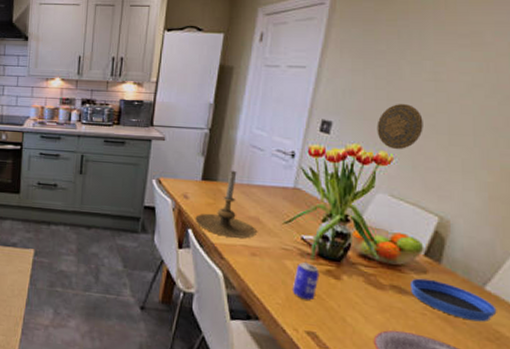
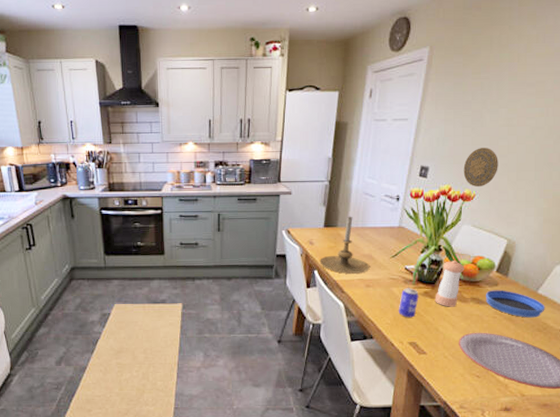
pepper shaker: none [340,235,381,294] -> present [435,261,465,307]

